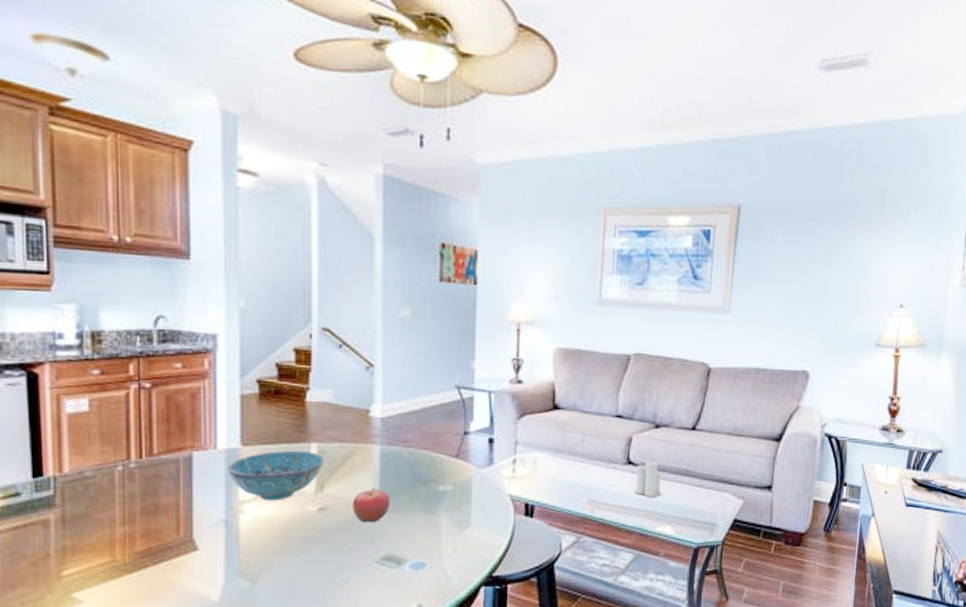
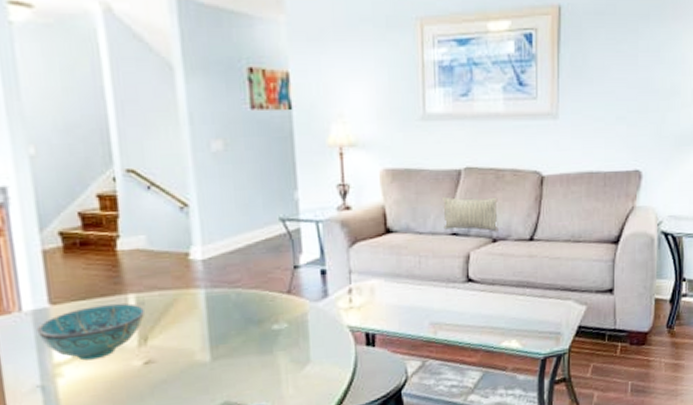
fruit: present [352,488,391,523] -> none [180,334,223,372]
pillow: none [609,379,664,419] -> present [443,196,498,232]
candle: present [634,460,662,498] -> none [476,275,504,314]

